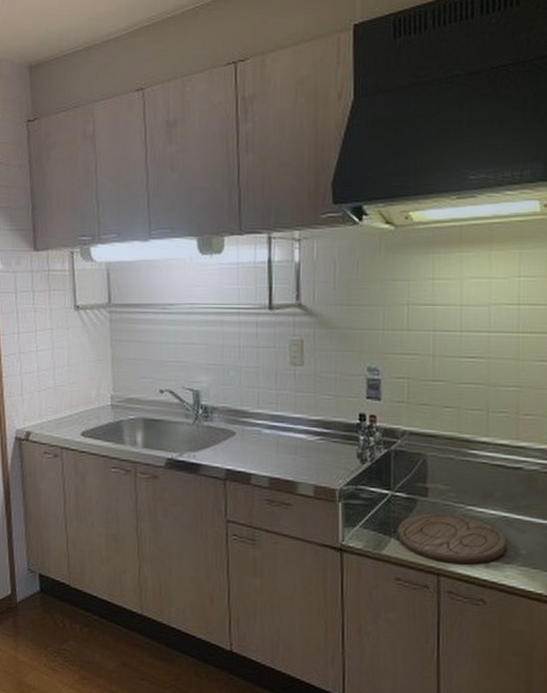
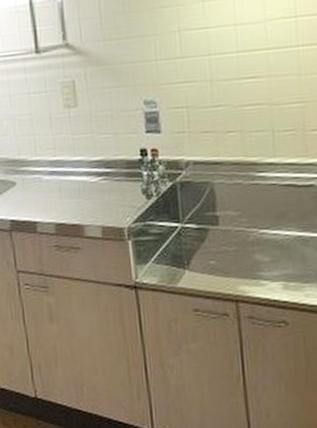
cutting board: present [398,513,506,565] -> none [191,239,304,289]

